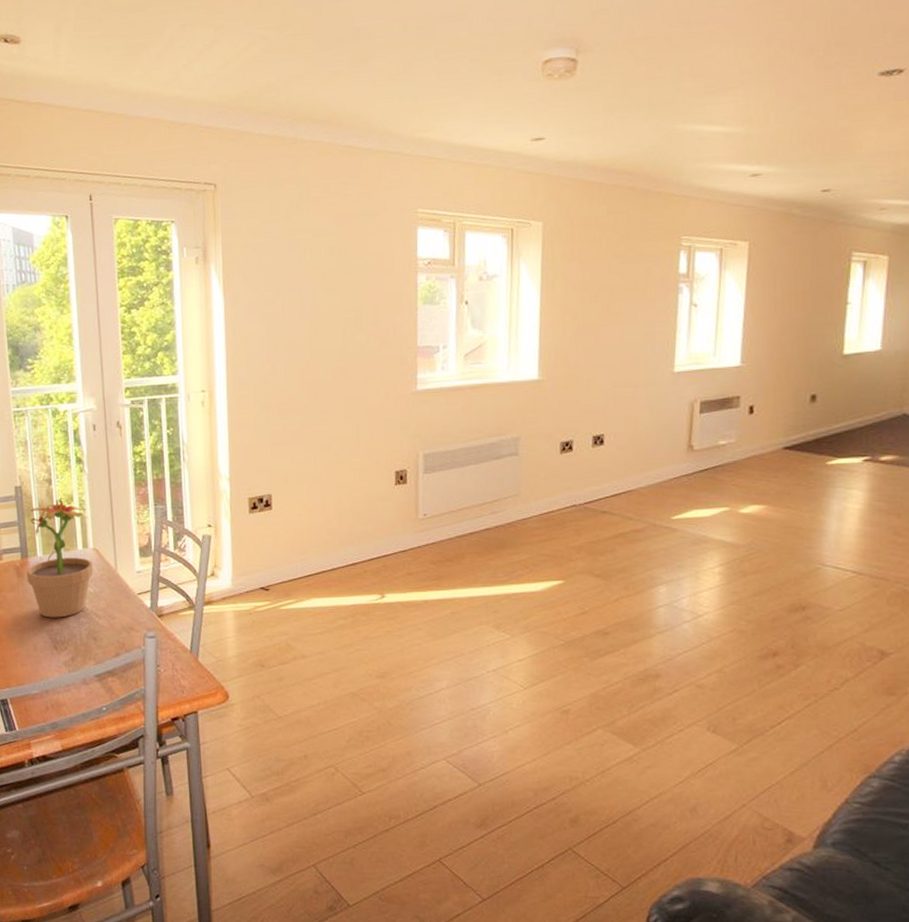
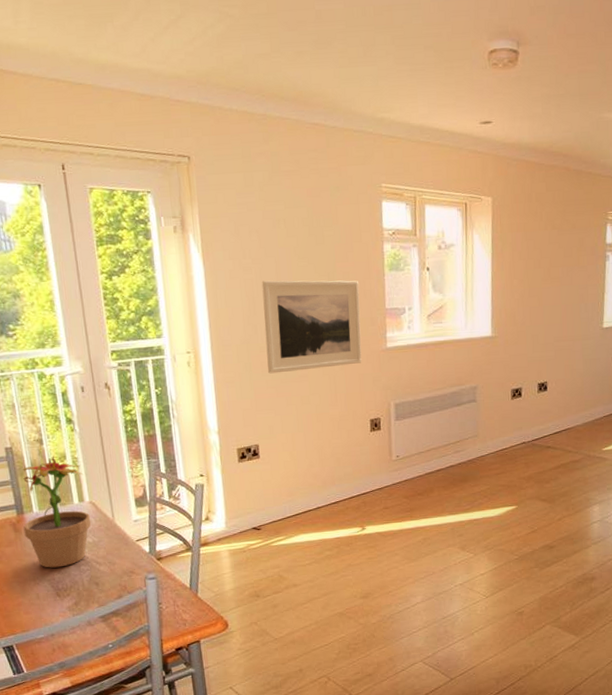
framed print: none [283,314,389,417] -> present [261,280,362,374]

